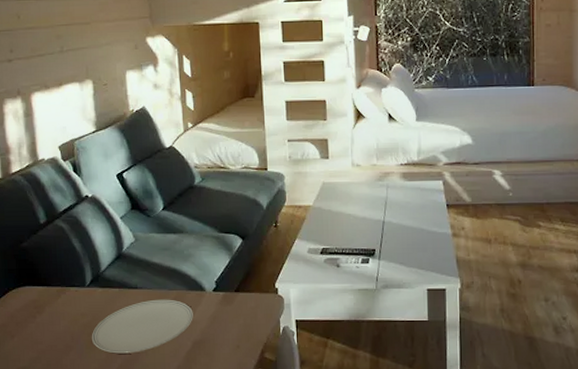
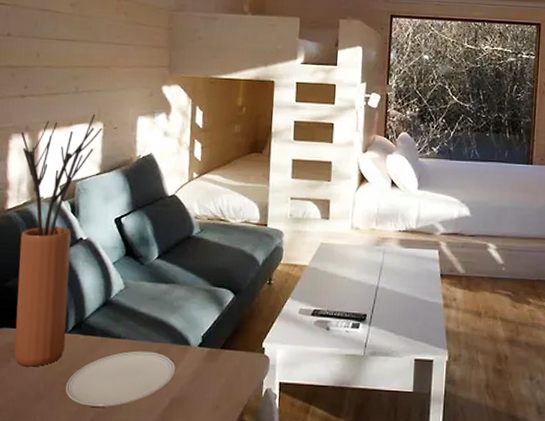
vase: none [13,72,93,321] -> present [14,114,103,367]

